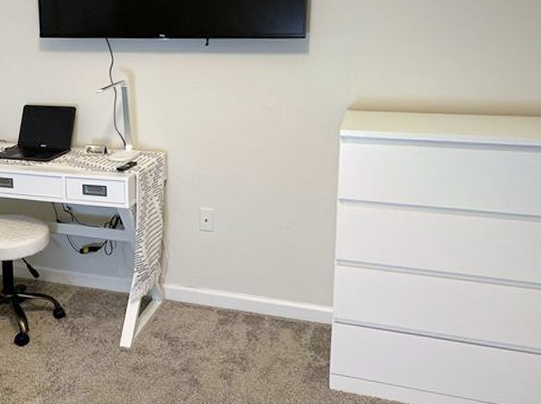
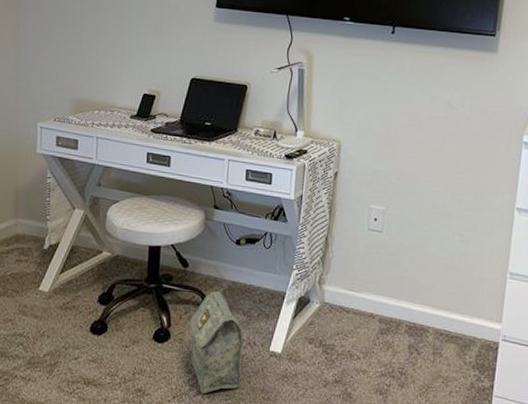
bag: none [46,297,97,389] -> present [190,291,243,394]

